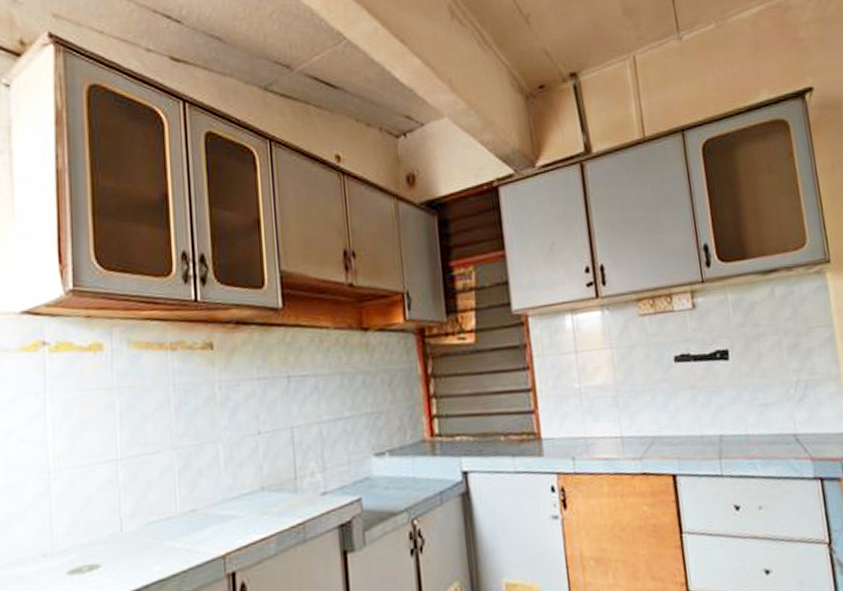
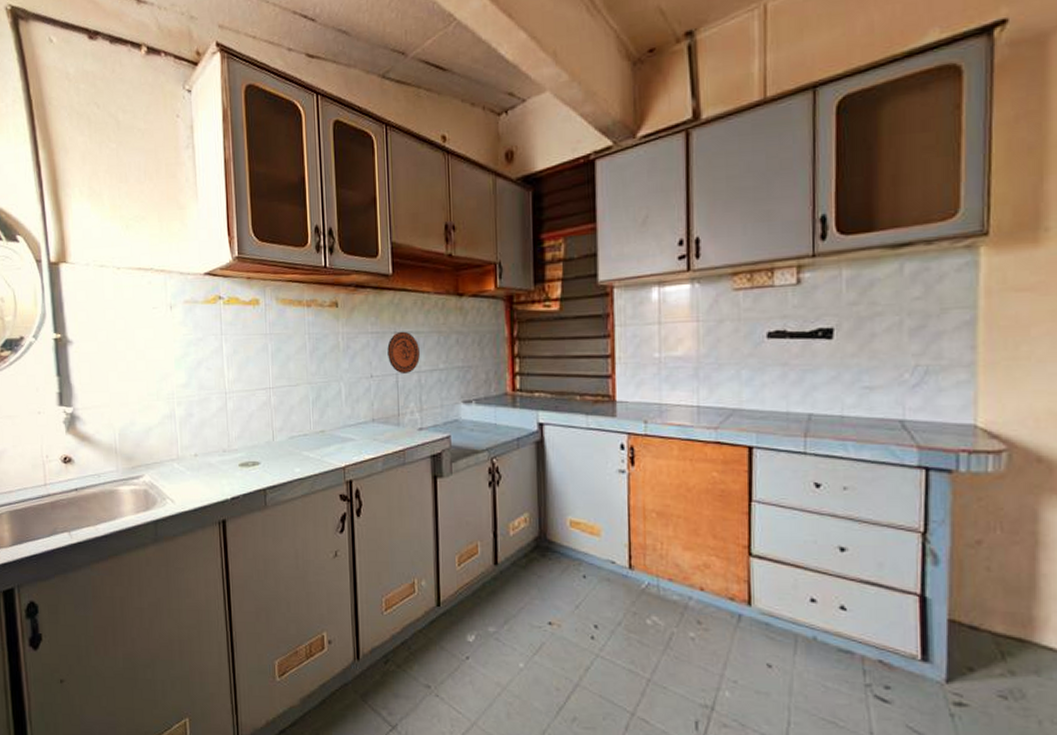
decorative plate: none [278,374,320,426] -> present [387,331,420,373]

